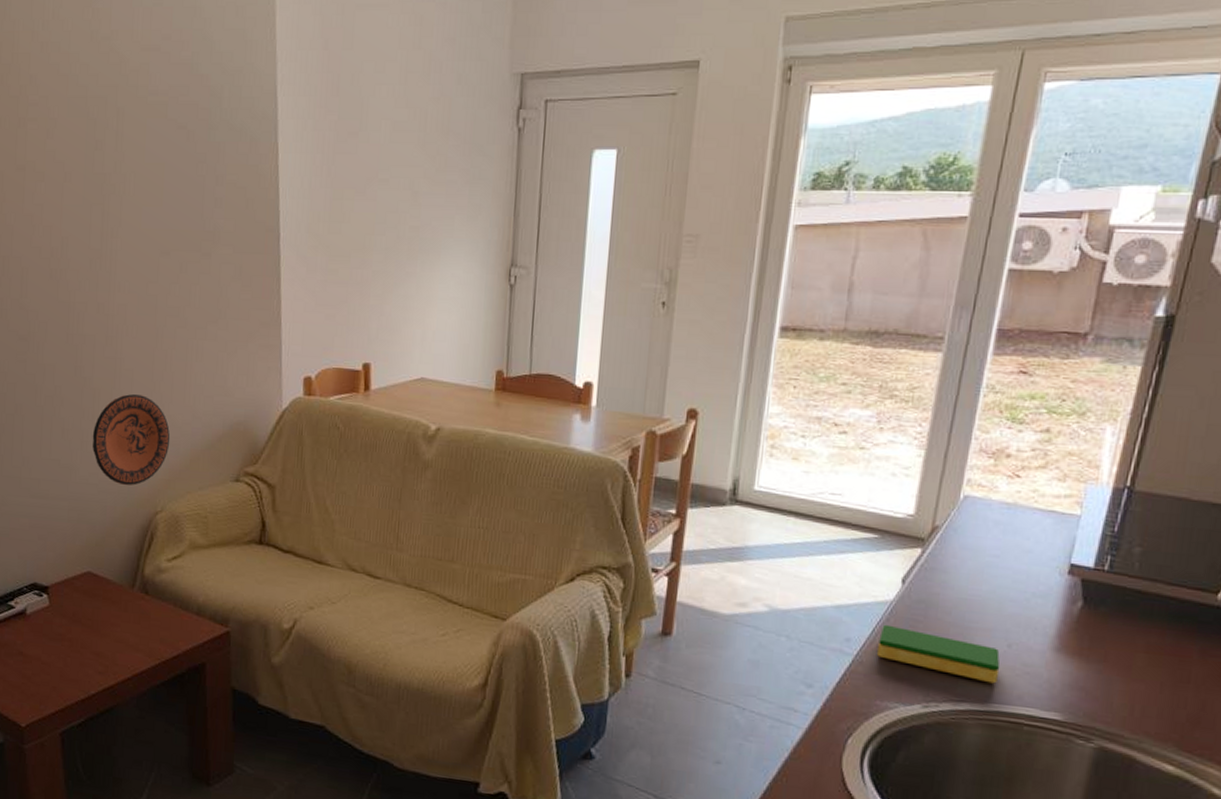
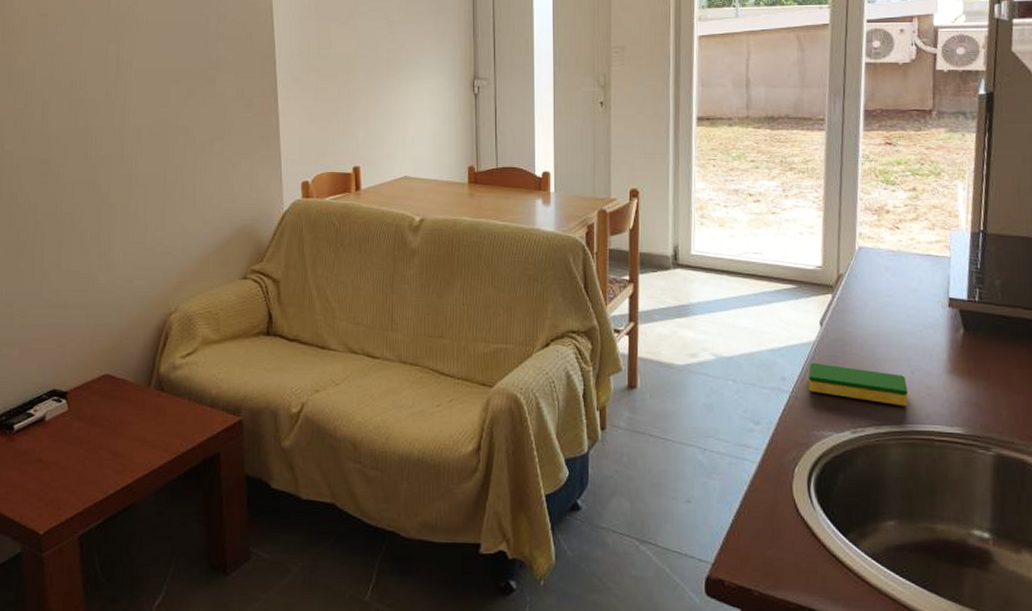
decorative plate: present [92,394,171,486] -> none [109,207,182,291]

